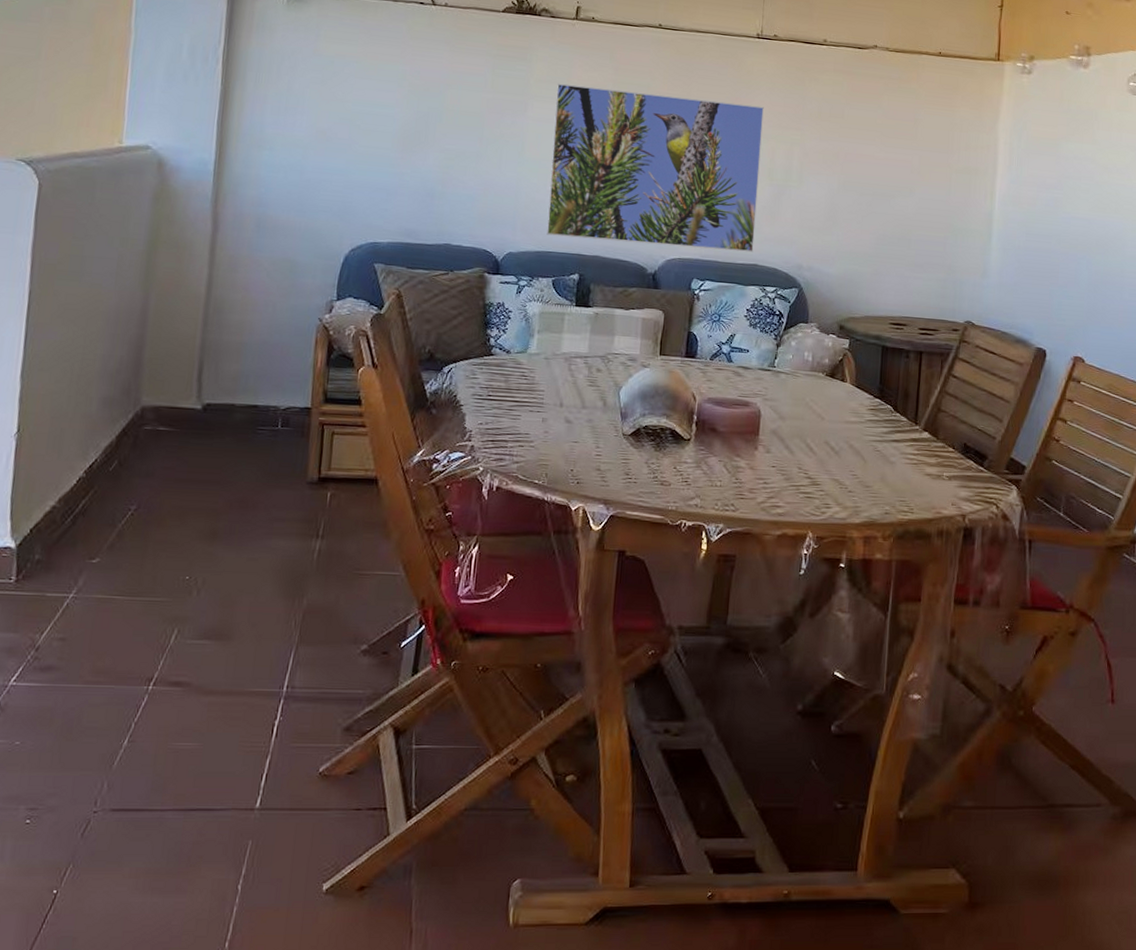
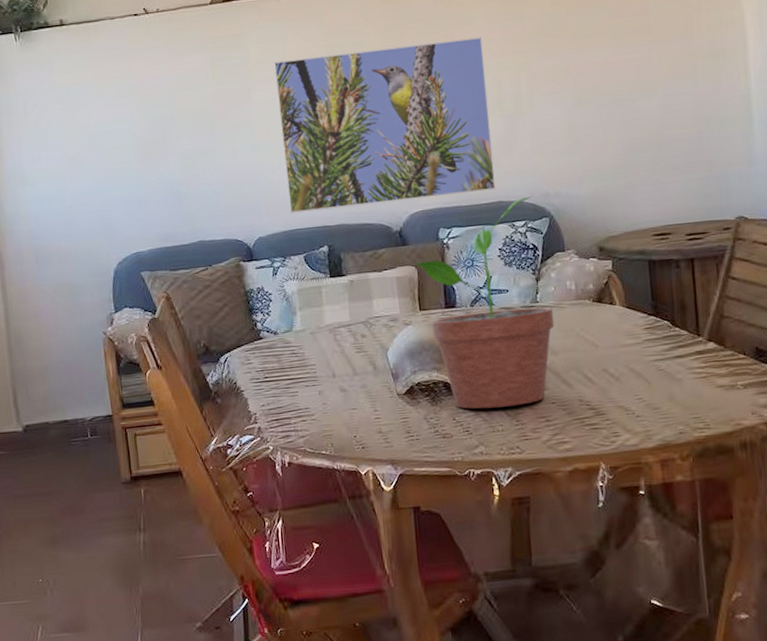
potted plant: none [663,264,788,464] -> present [415,196,555,409]

